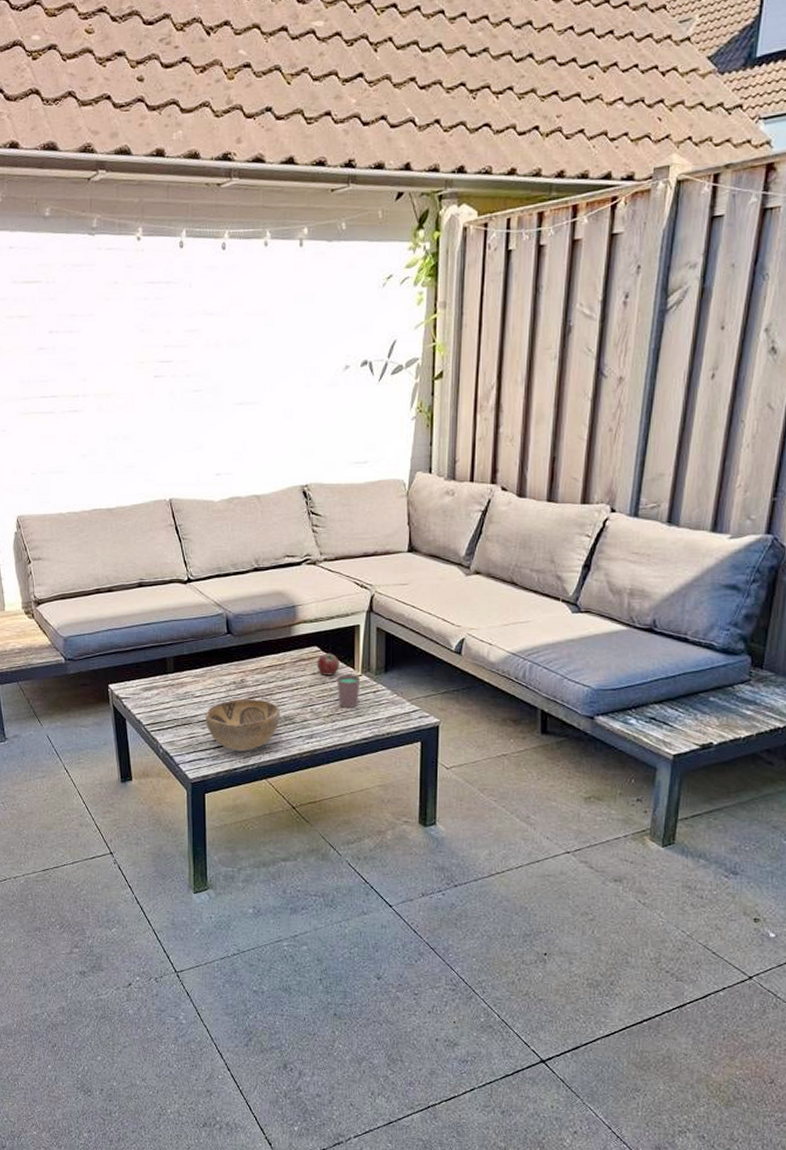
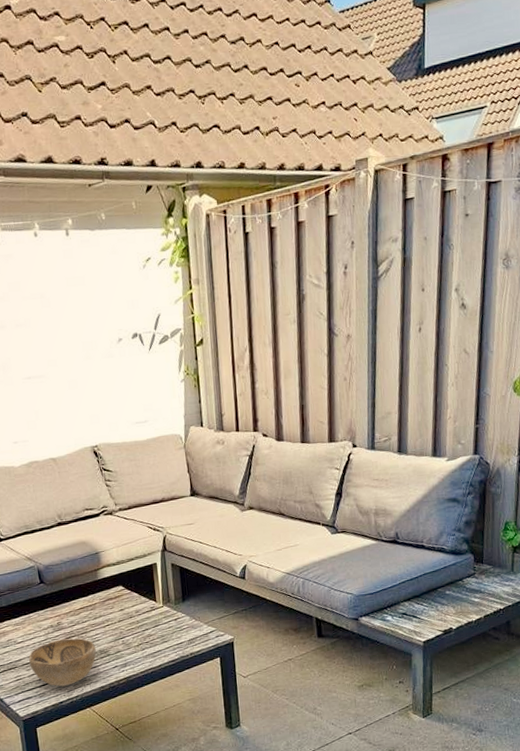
apple: present [317,653,339,676] -> none [123,590,143,611]
cup: present [337,675,361,709] -> none [142,607,163,637]

